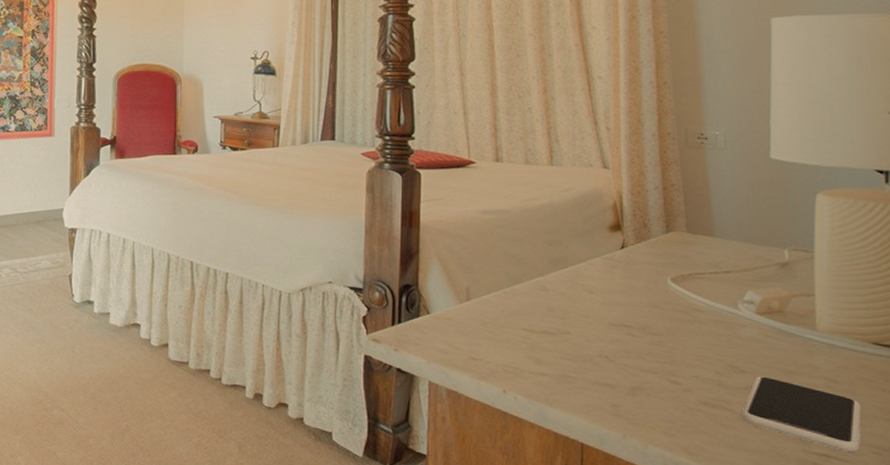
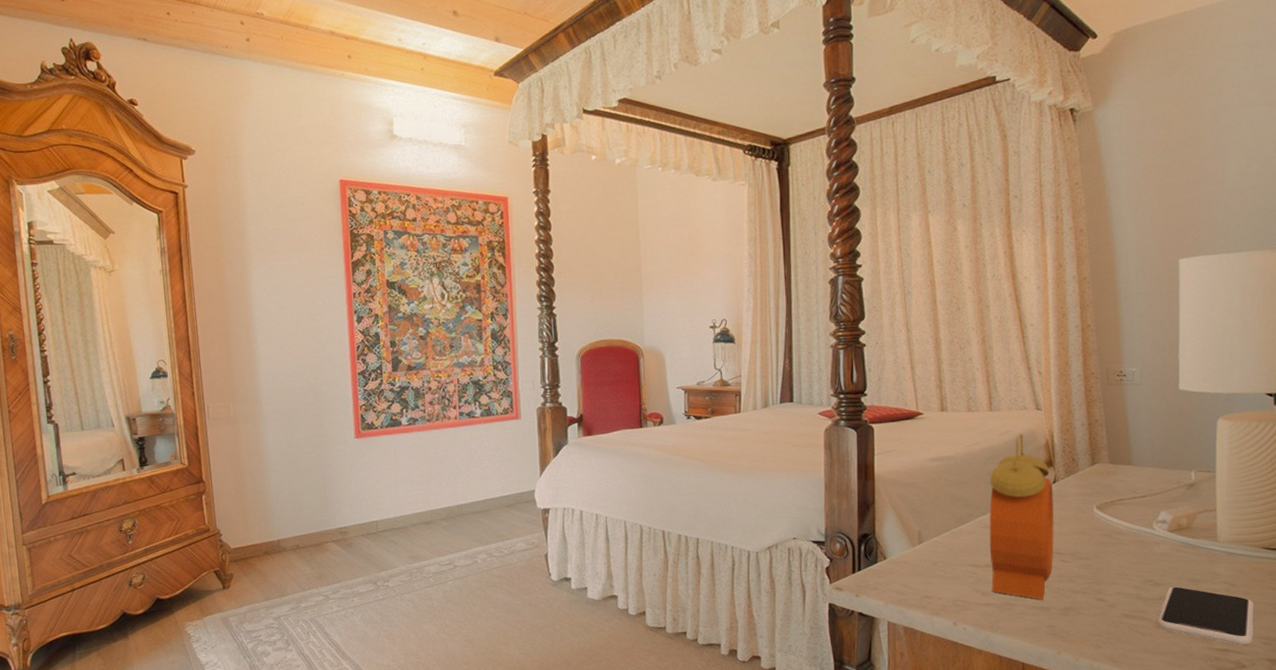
alarm clock: none [546,192,621,376] -> present [989,433,1054,600]

